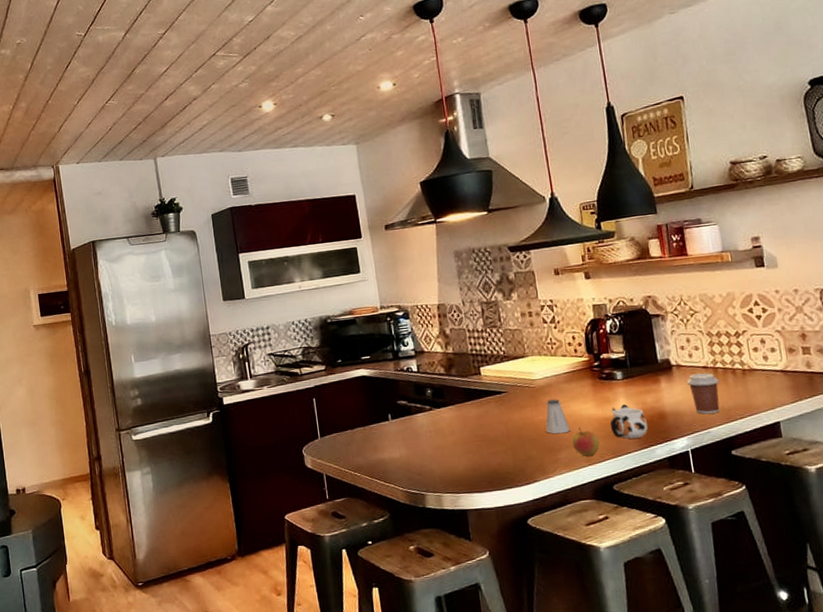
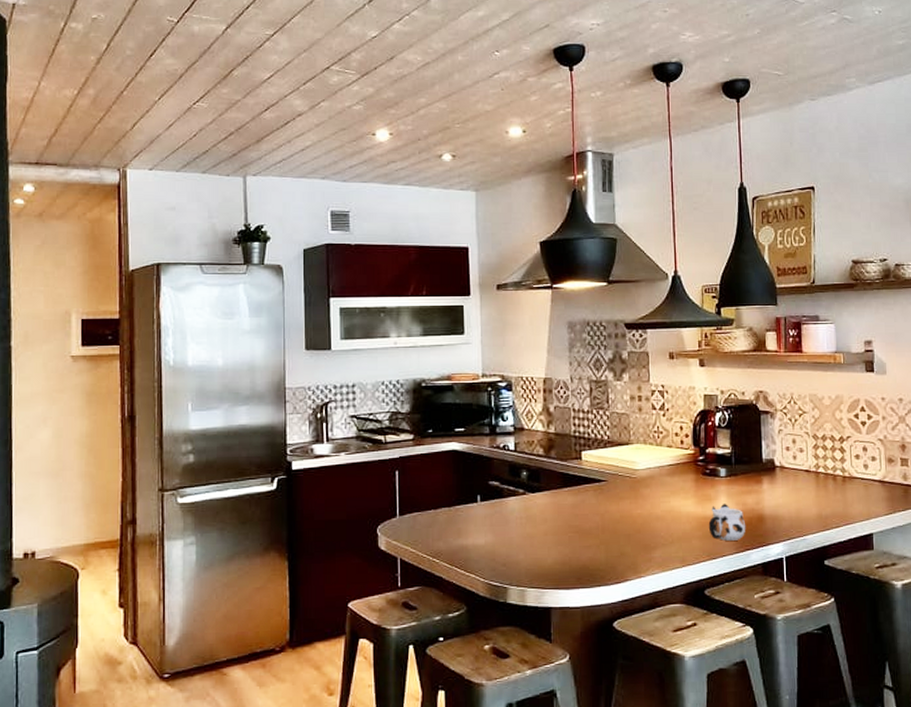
saltshaker: present [545,399,570,434] -> none [643,492,667,531]
apple: present [572,427,600,456] -> none [669,525,696,556]
coffee cup: present [686,373,720,415] -> none [788,477,820,520]

